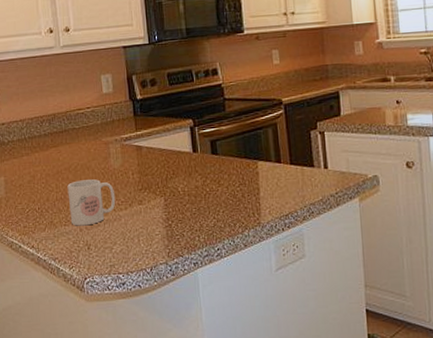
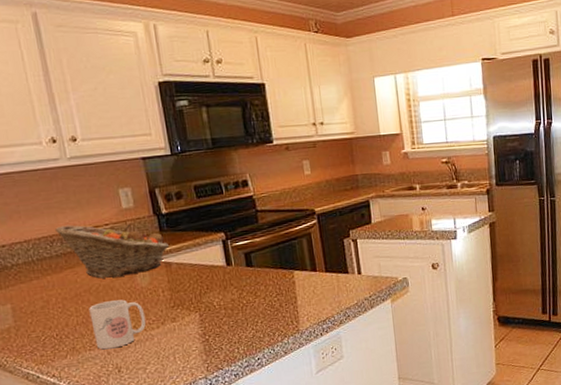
fruit basket: none [46,107,142,158] -> present [55,224,170,279]

